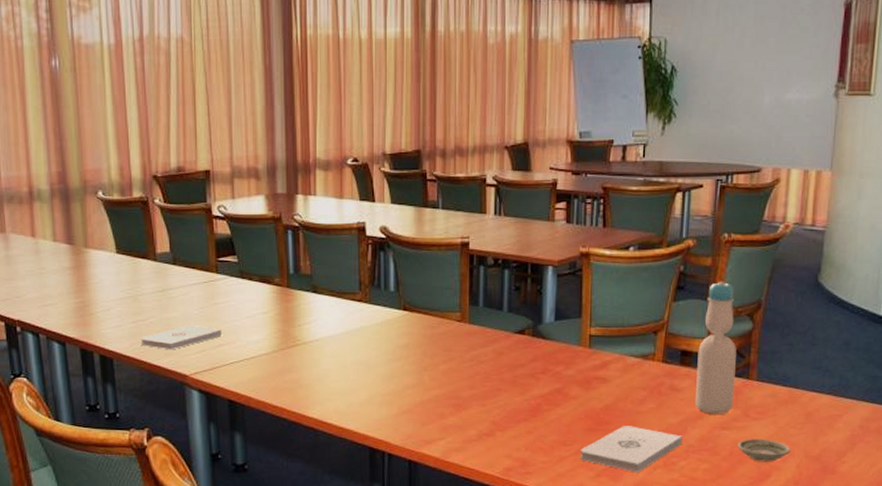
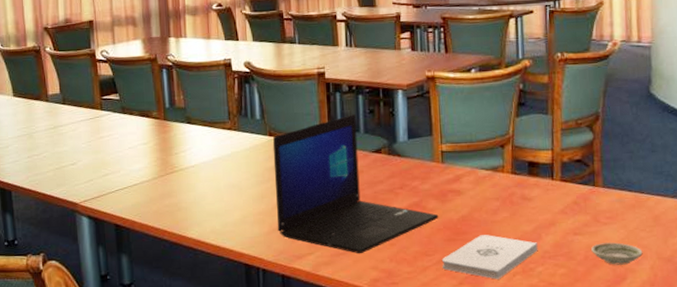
notepad: present [140,326,222,350] -> none [35,158,107,181]
laptop: none [406,291,581,441] -> present [272,114,439,254]
bottle: present [695,281,737,414] -> none [544,96,583,221]

